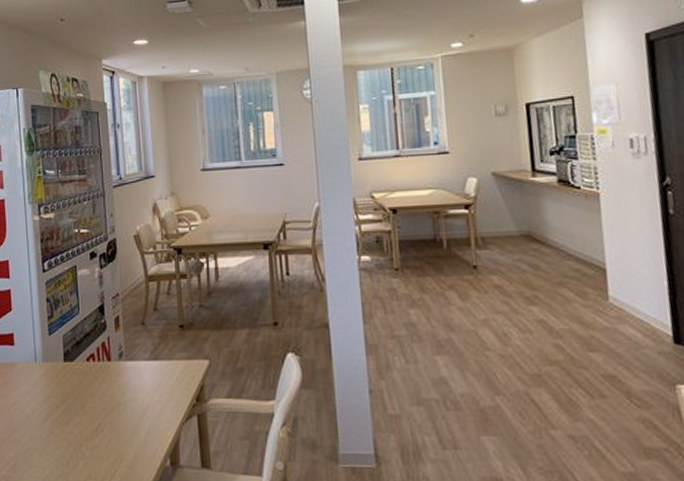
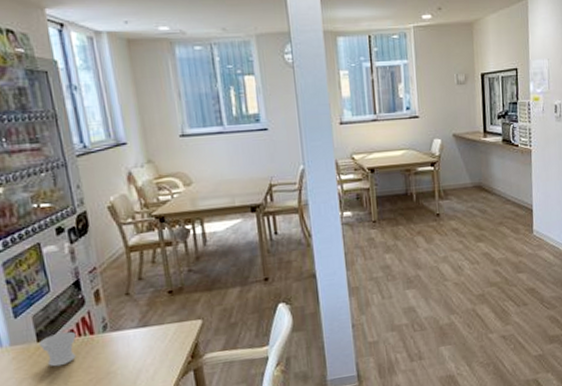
cup: none [65,355,96,389] -> present [39,331,77,367]

